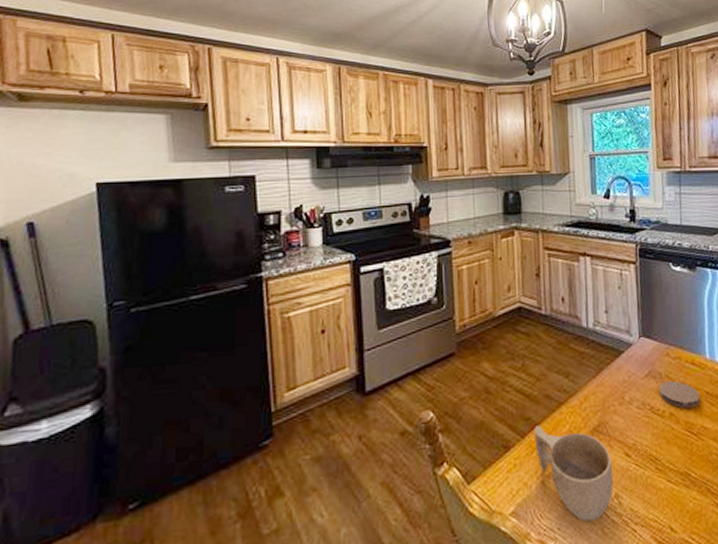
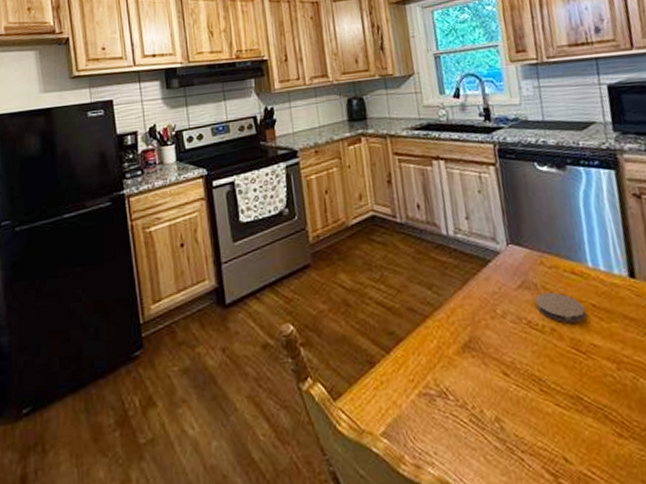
cup: present [534,425,614,522] -> none [399,340,493,447]

